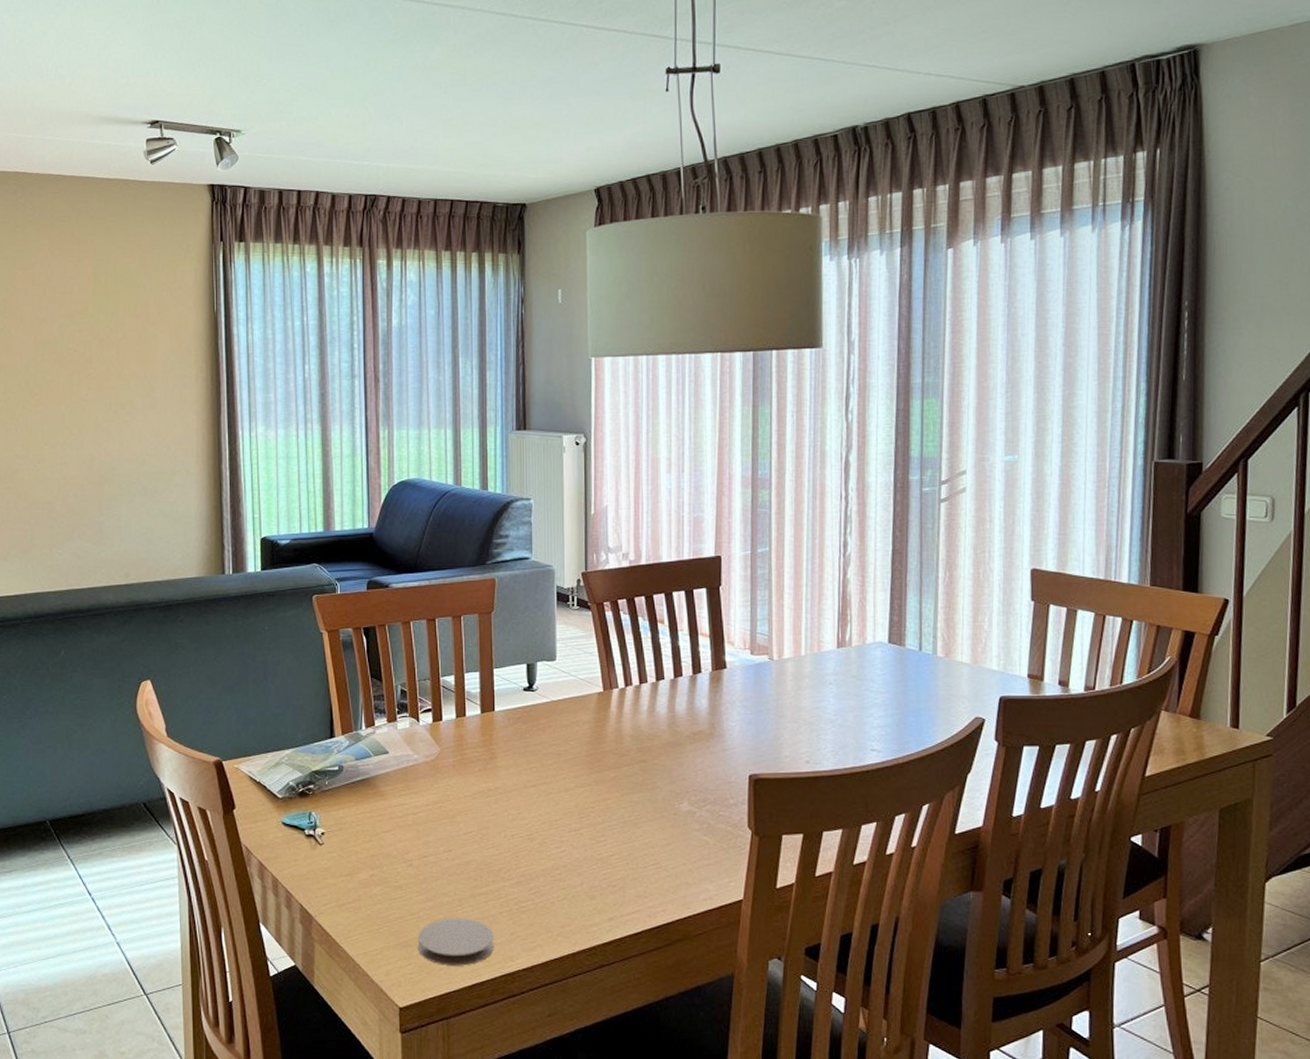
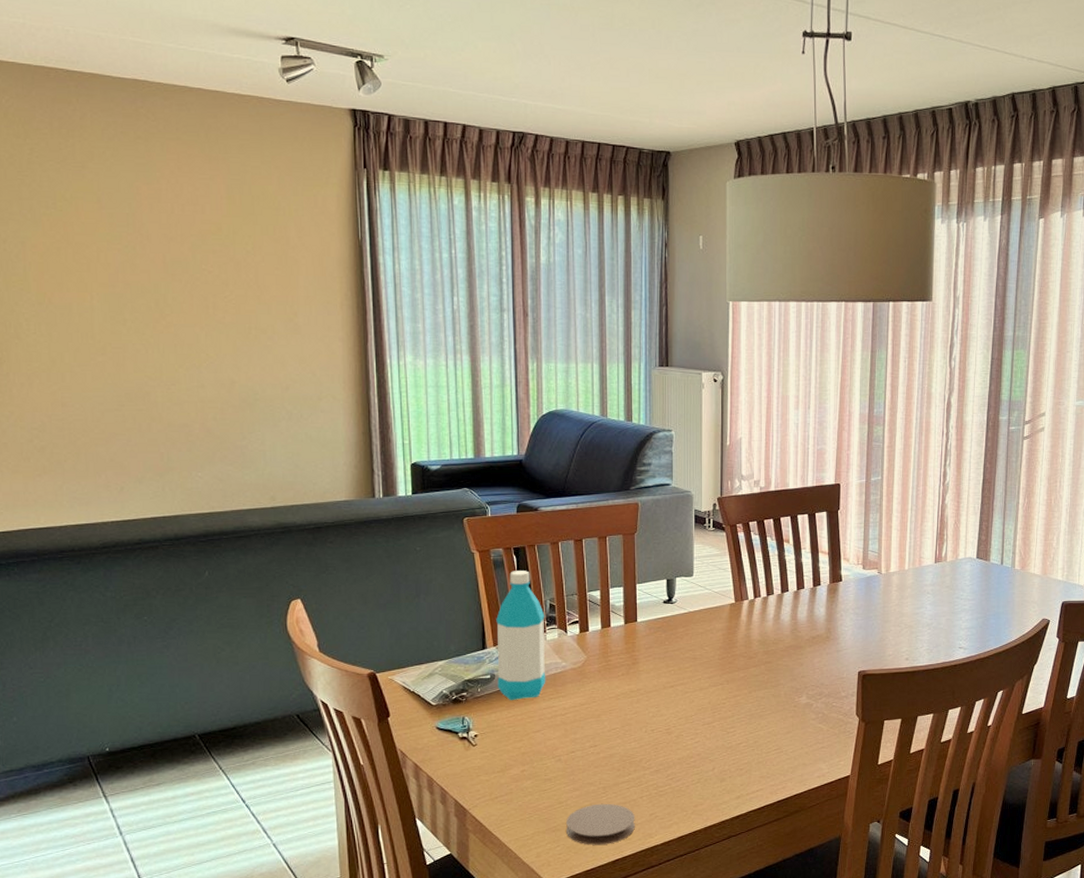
water bottle: none [345,652,397,795] -> present [496,571,546,700]

